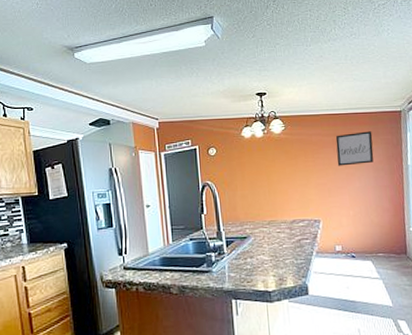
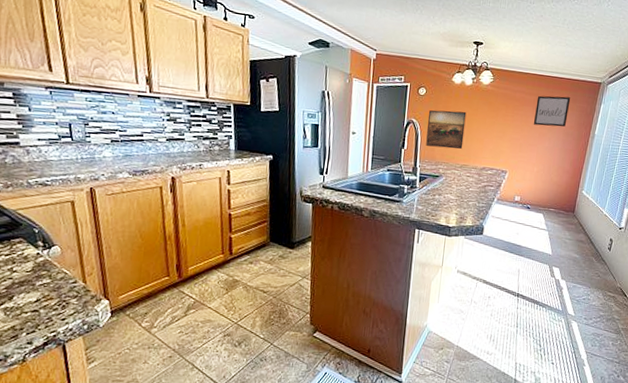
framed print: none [222,164,267,207] -> present [426,110,467,149]

